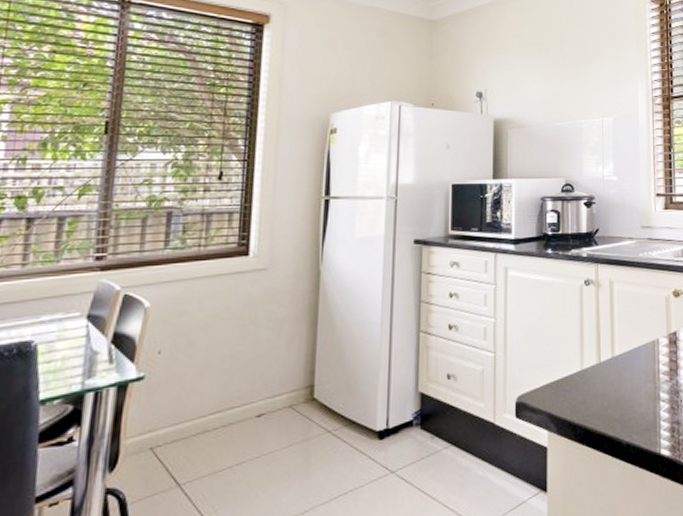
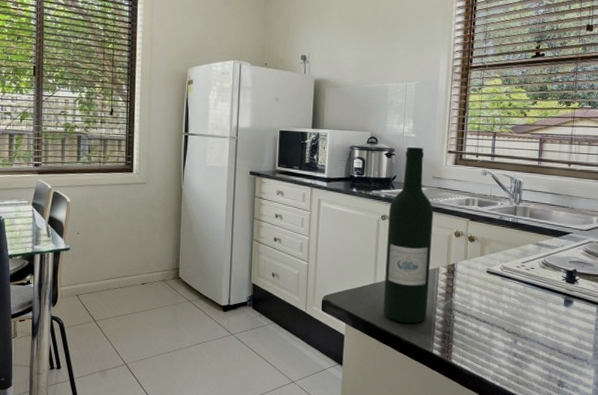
wine bottle: none [593,193,649,419] -> present [383,147,434,324]

